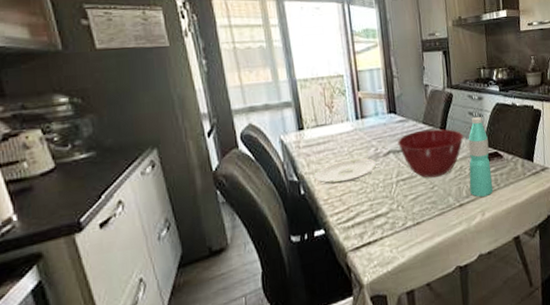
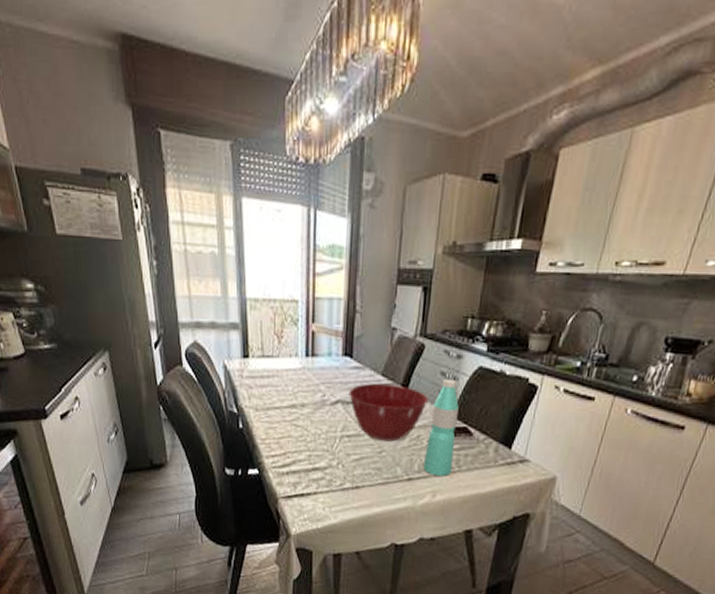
plate: present [314,157,377,184] -> none [254,400,322,426]

